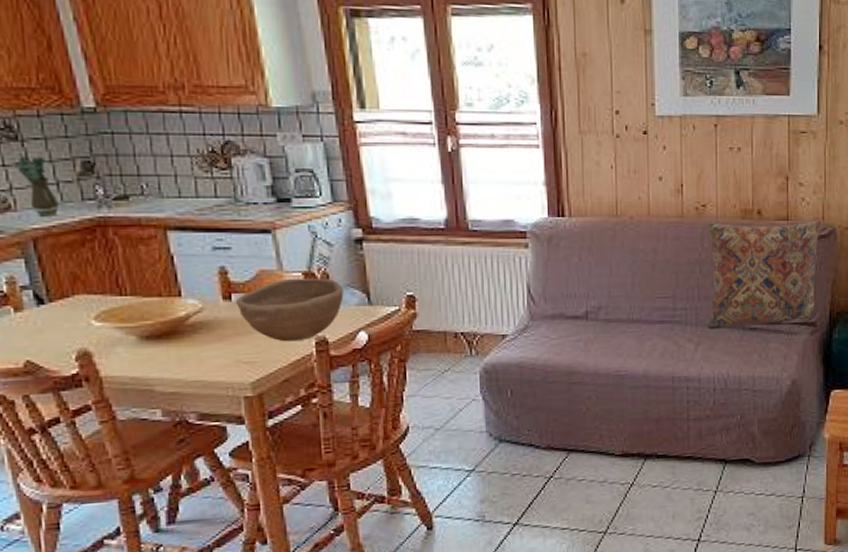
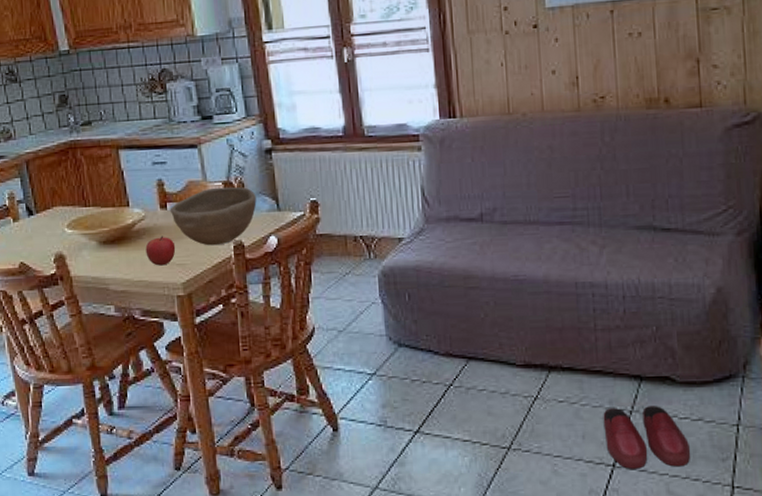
vase: present [15,153,60,217] -> none [15,92,44,143]
fruit: none [203,330,243,364] -> present [145,236,176,266]
slippers: none [691,485,763,542] -> present [603,406,690,469]
pillow: present [707,220,822,330] -> none [607,105,746,231]

